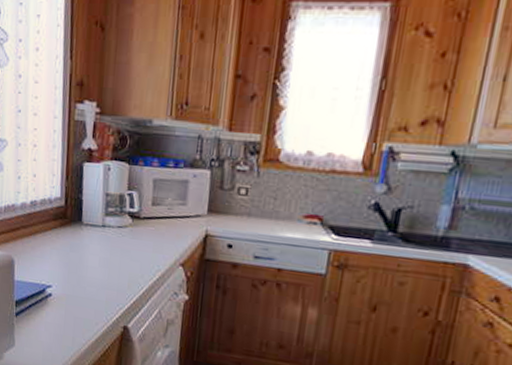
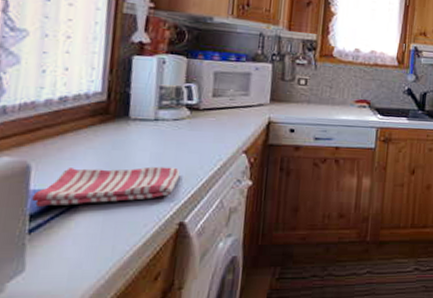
dish towel: none [17,265,124,301] -> present [32,166,181,207]

